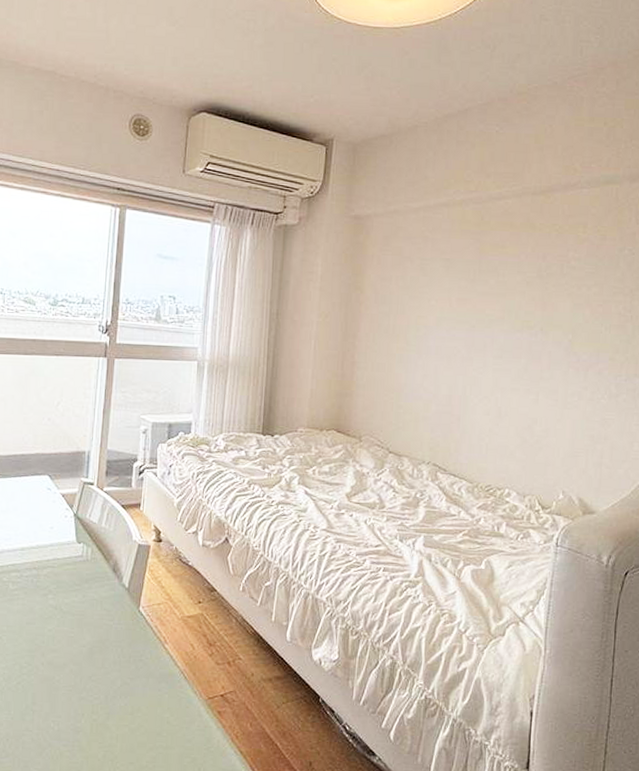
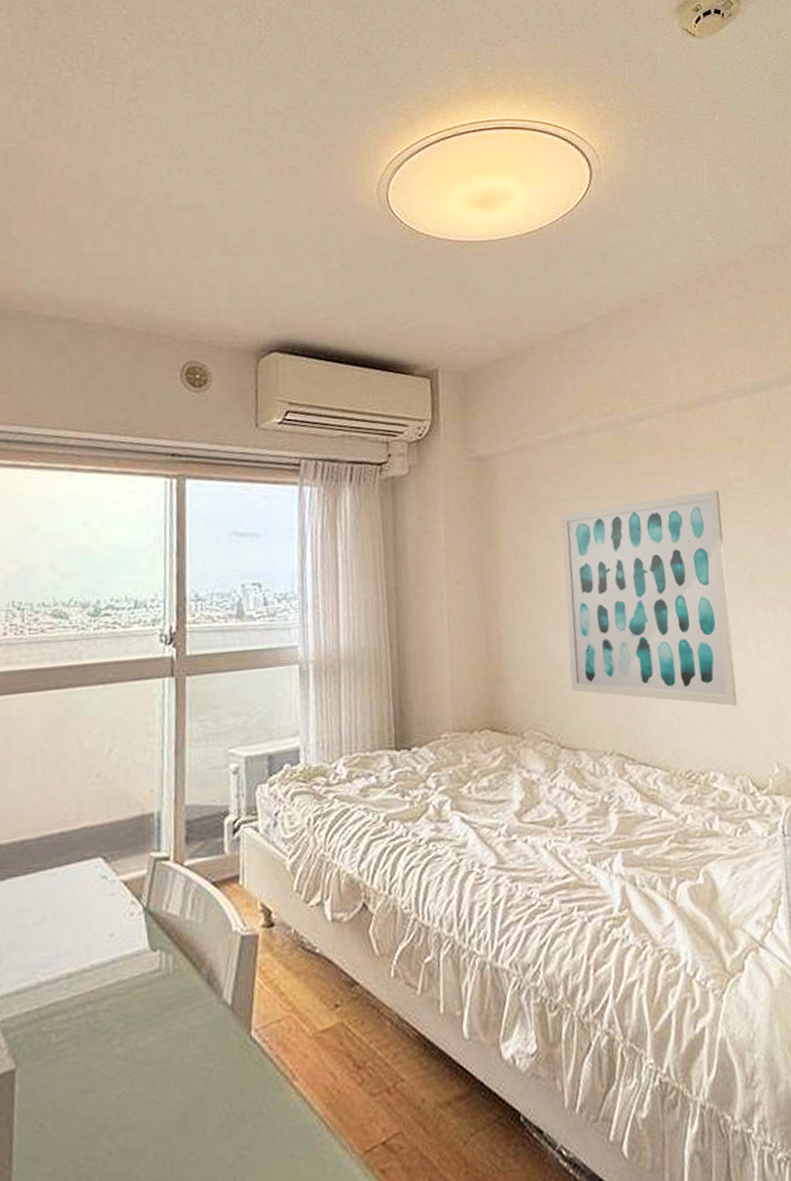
wall art: none [404,265,558,442] -> present [561,489,738,706]

